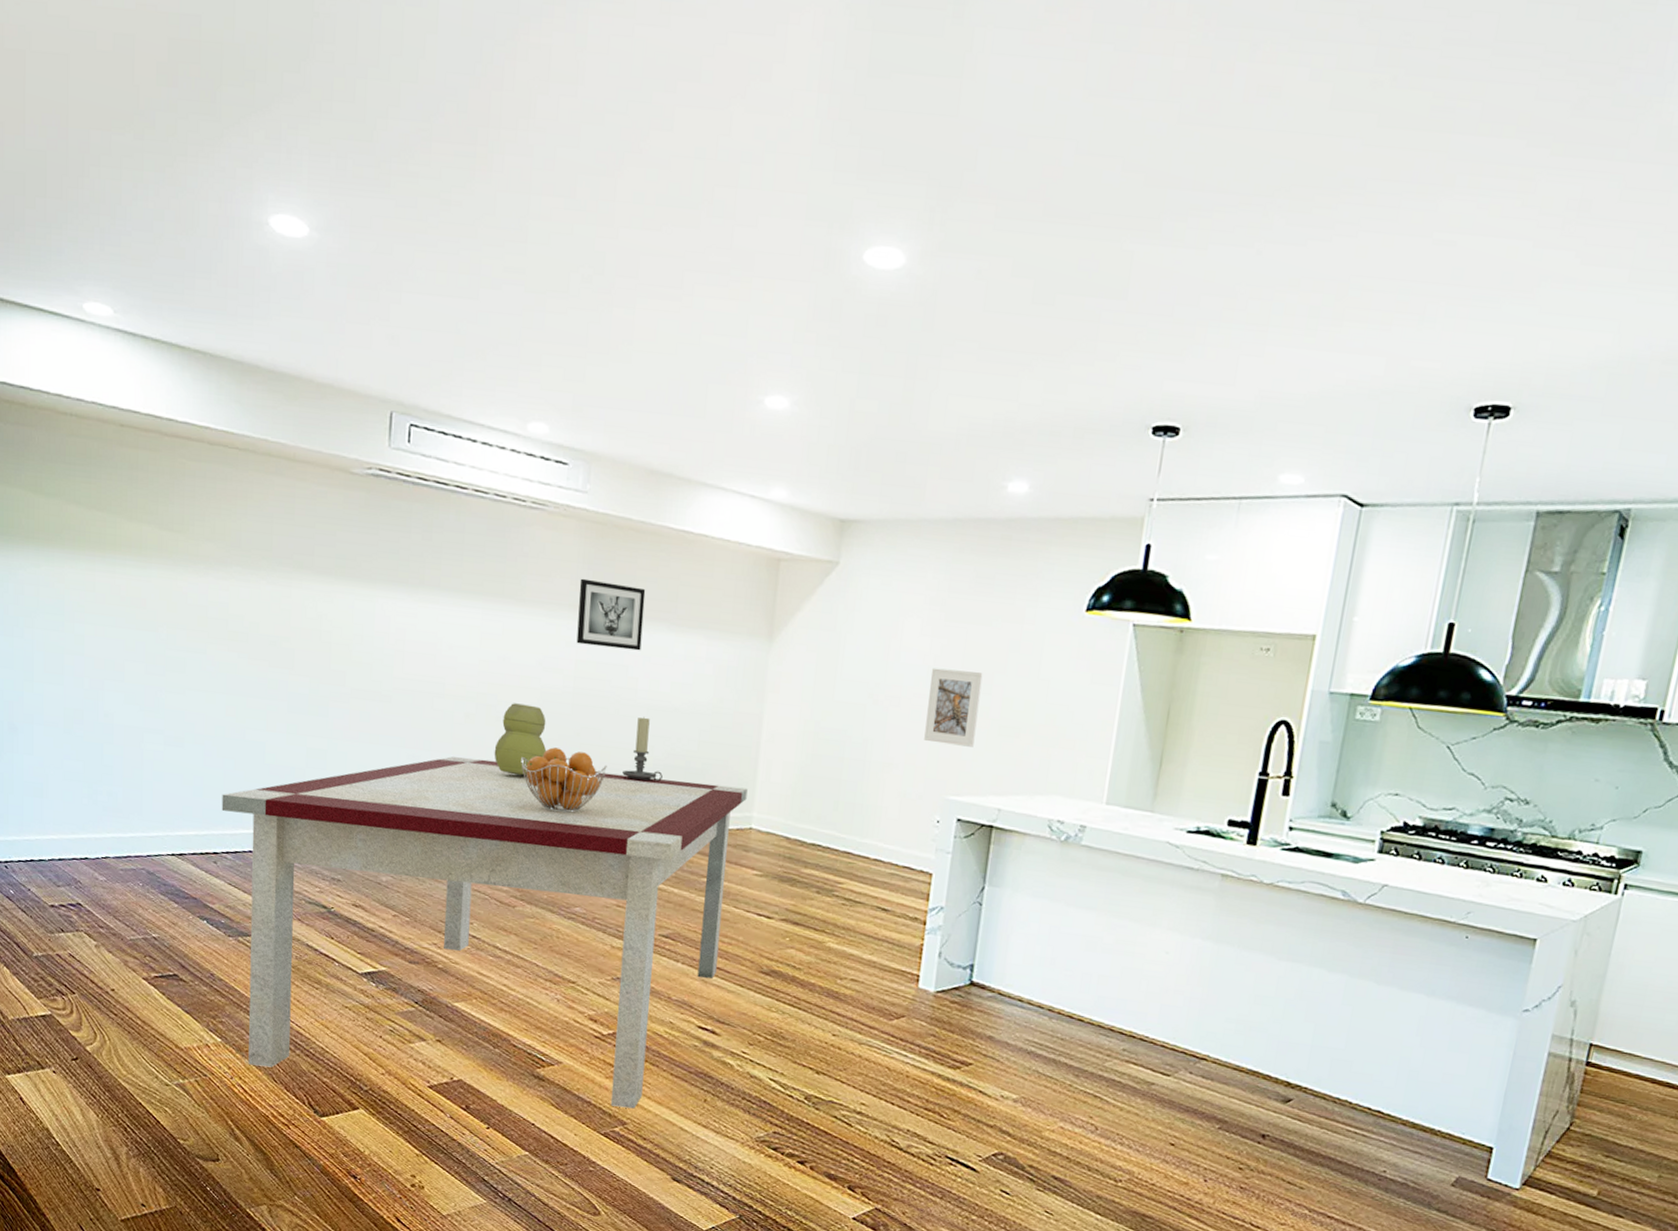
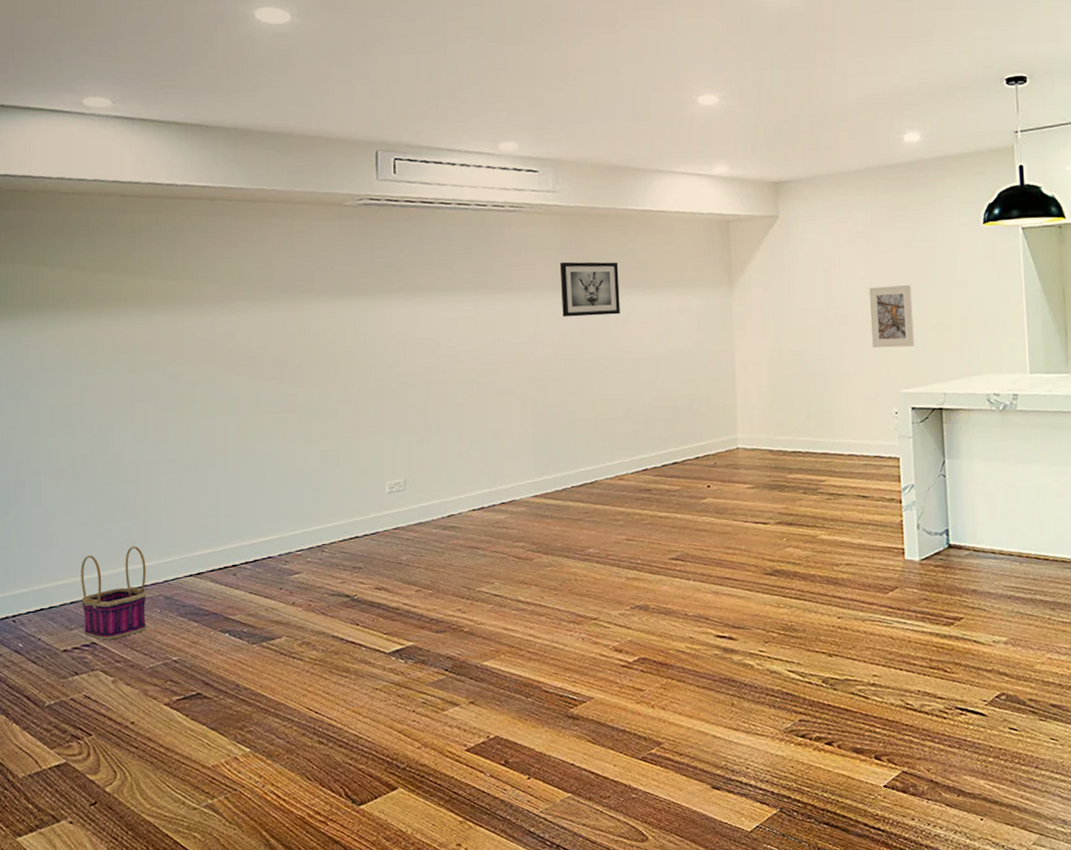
basket: none [68,813,131,905] -> present [81,546,147,640]
dining table: present [221,756,748,1109] -> none [238,414,730,769]
vase: present [494,703,547,777] -> none [498,376,547,440]
fruit basket: present [521,747,607,813] -> none [524,409,603,467]
candle holder: present [622,717,663,782] -> none [617,369,654,425]

